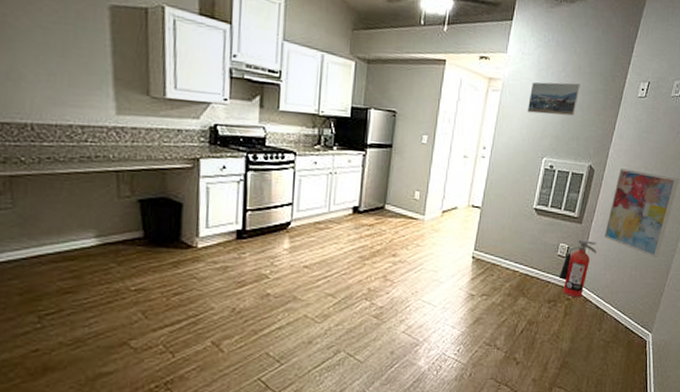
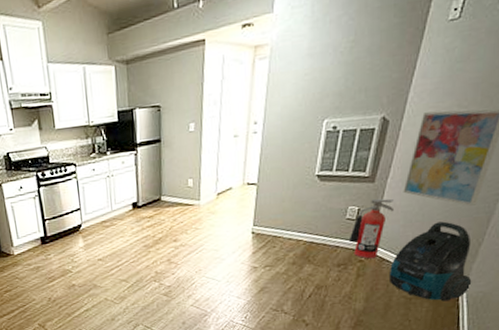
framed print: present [527,82,580,116] -> none [301,24,367,74]
vacuum cleaner: none [591,269,656,347] -> present [388,221,472,302]

